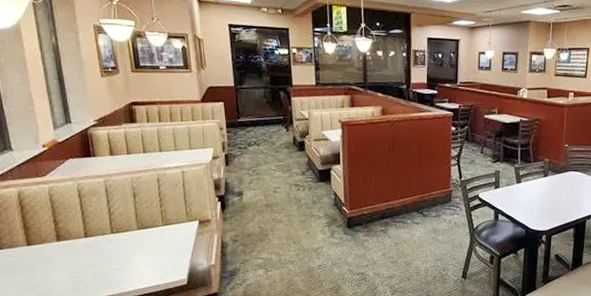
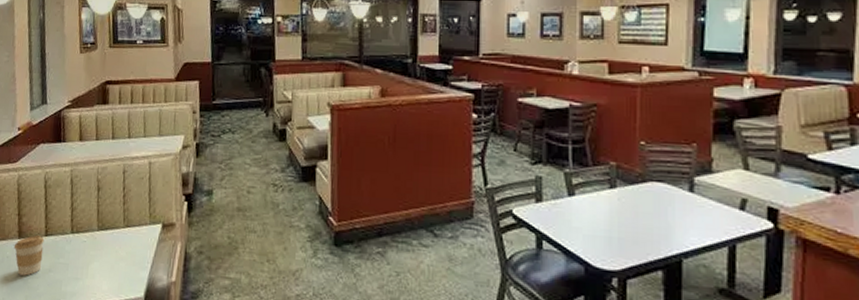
coffee cup: none [53,238,85,272] -> present [14,235,44,276]

